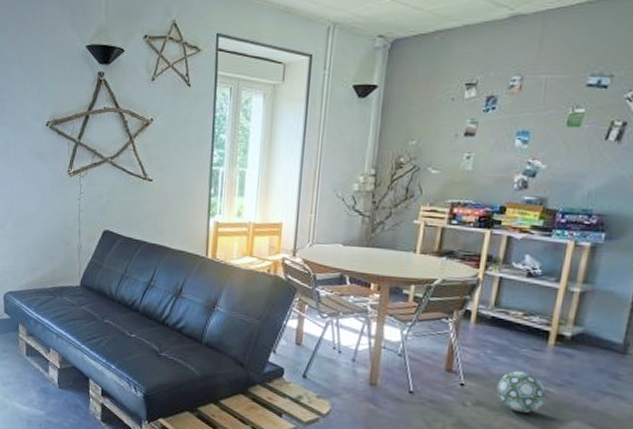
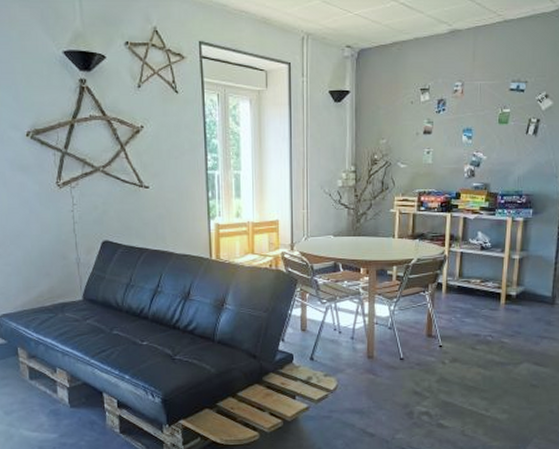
ball: present [496,371,546,414] -> none [467,329,502,363]

